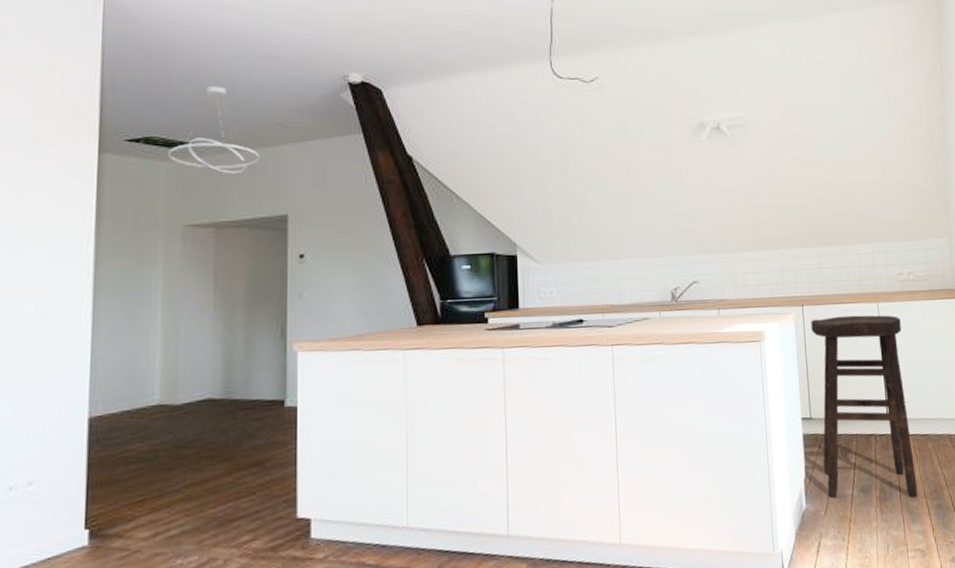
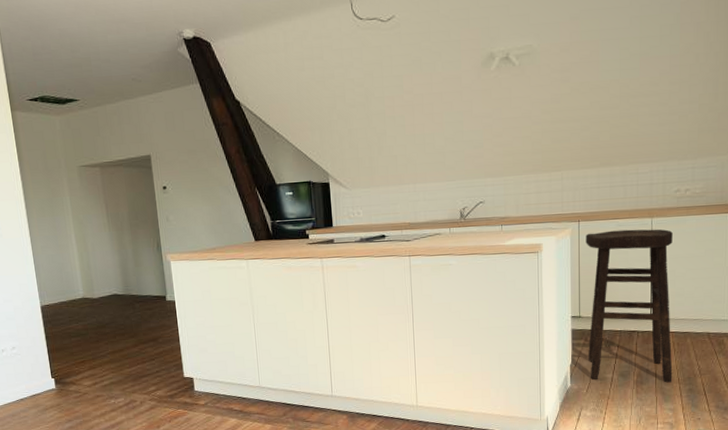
ceiling light fixture: present [167,86,260,174] -> none [58,49,125,124]

